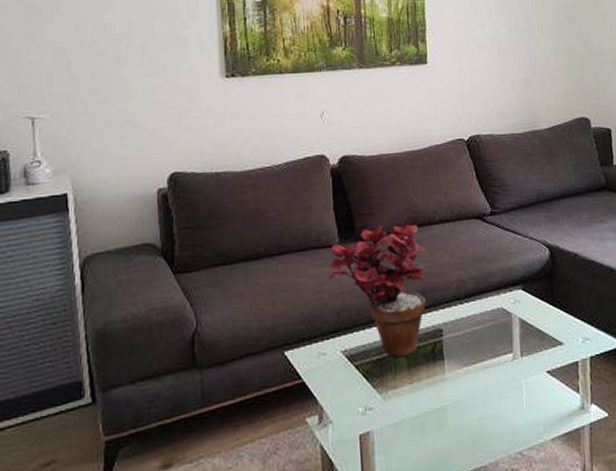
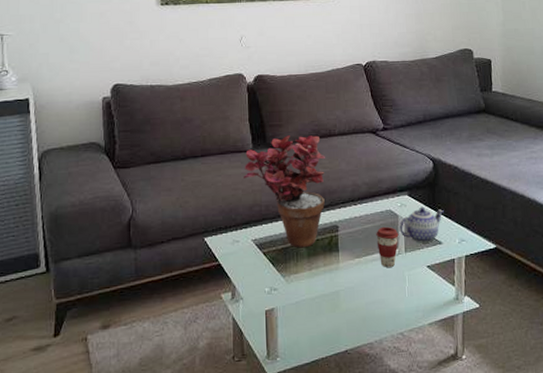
coffee cup: none [486,327,513,376] -> present [376,226,399,267]
teapot: none [512,302,564,345] -> present [399,206,444,243]

